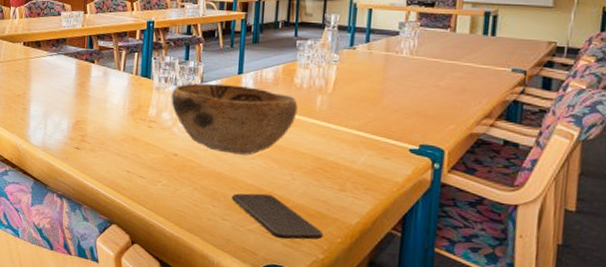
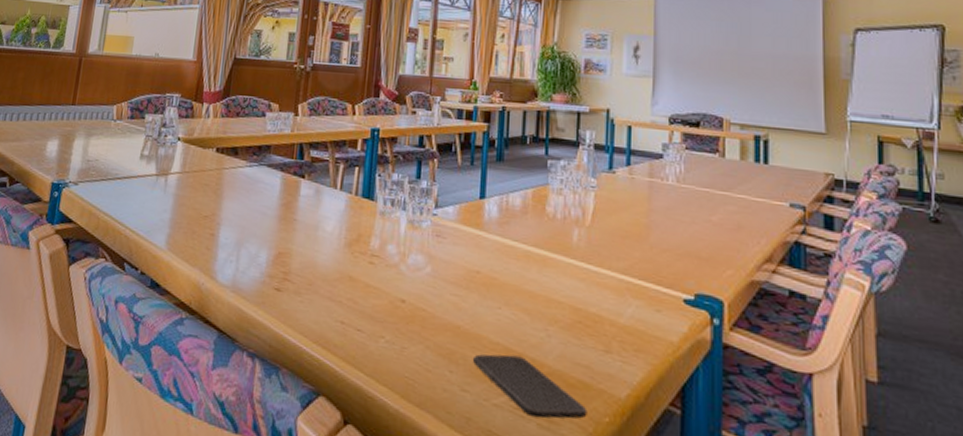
decorative bowl: present [171,83,298,156] -> none [398,208,551,304]

